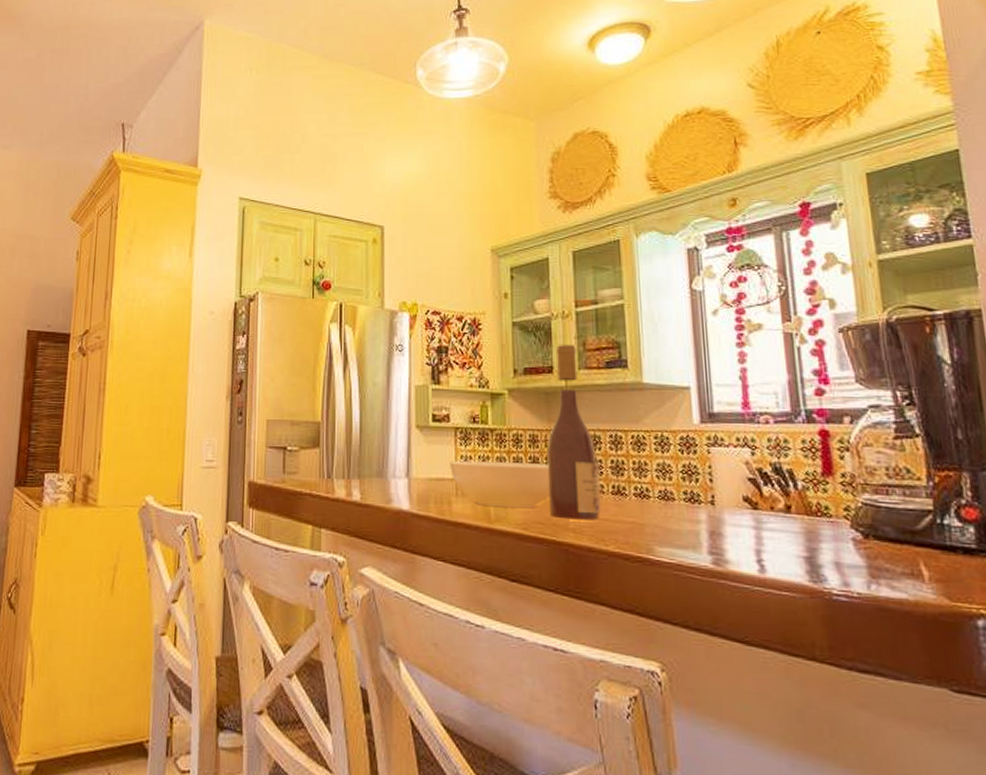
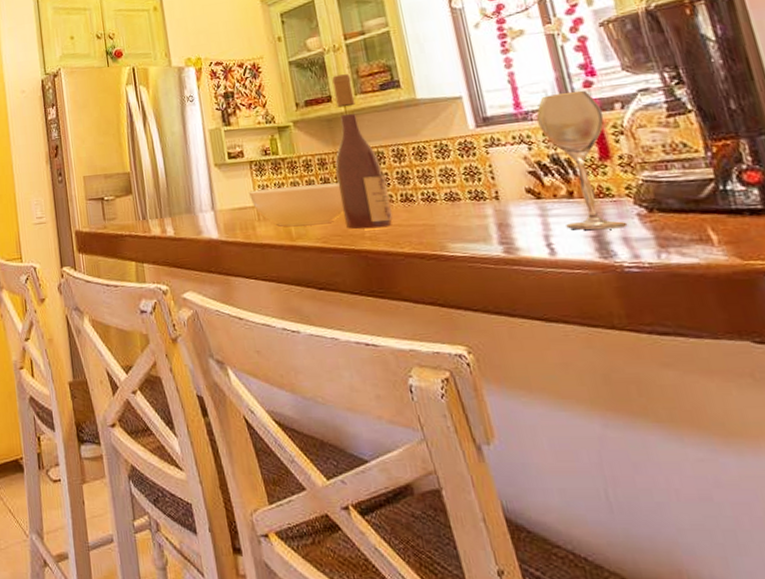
wineglass: none [764,397,842,552] -> present [536,90,628,230]

